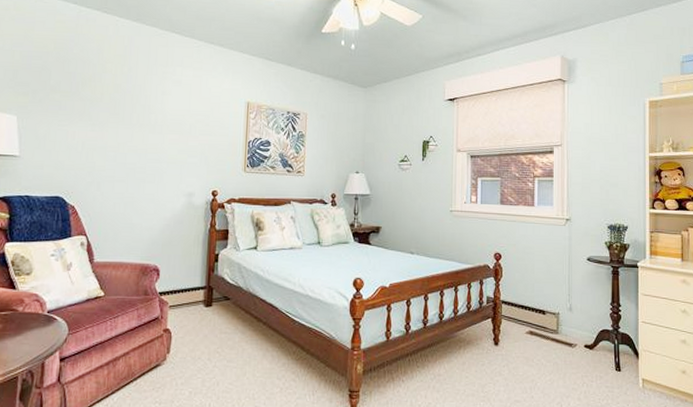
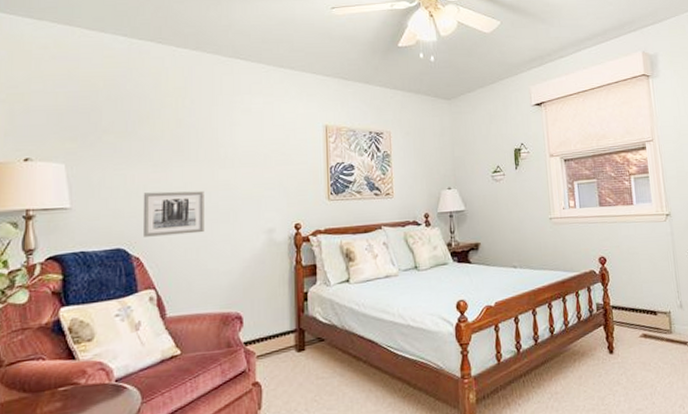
wall art: none [79,149,135,190] -> present [142,190,205,237]

